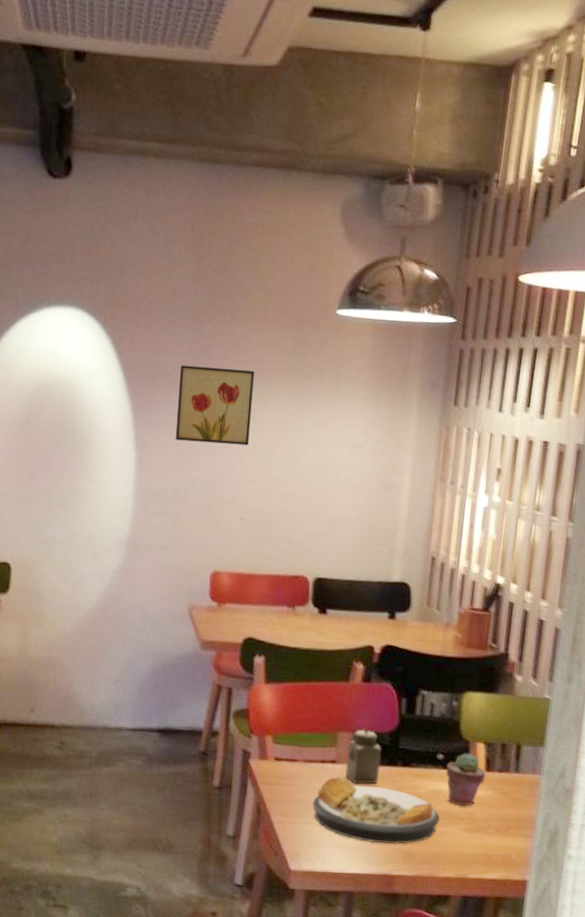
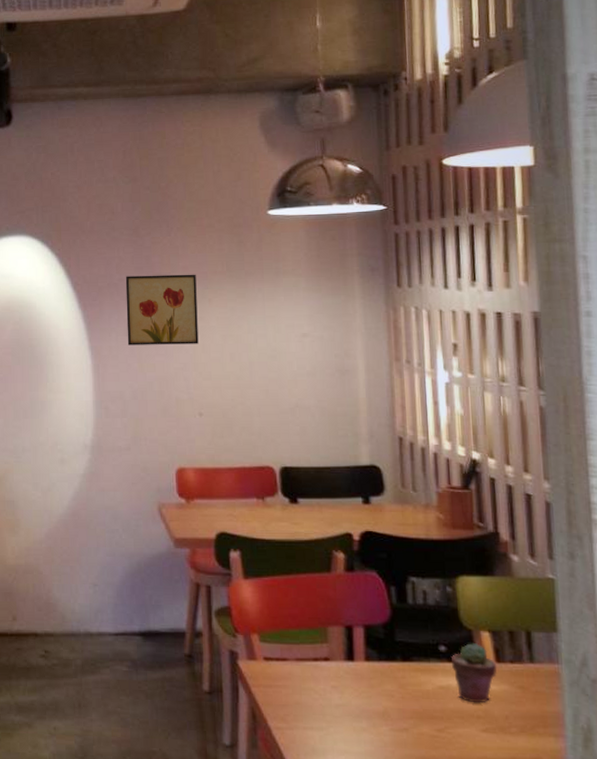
plate: present [313,776,441,844] -> none [311,675,454,749]
salt shaker: present [345,730,381,785] -> none [340,623,379,683]

